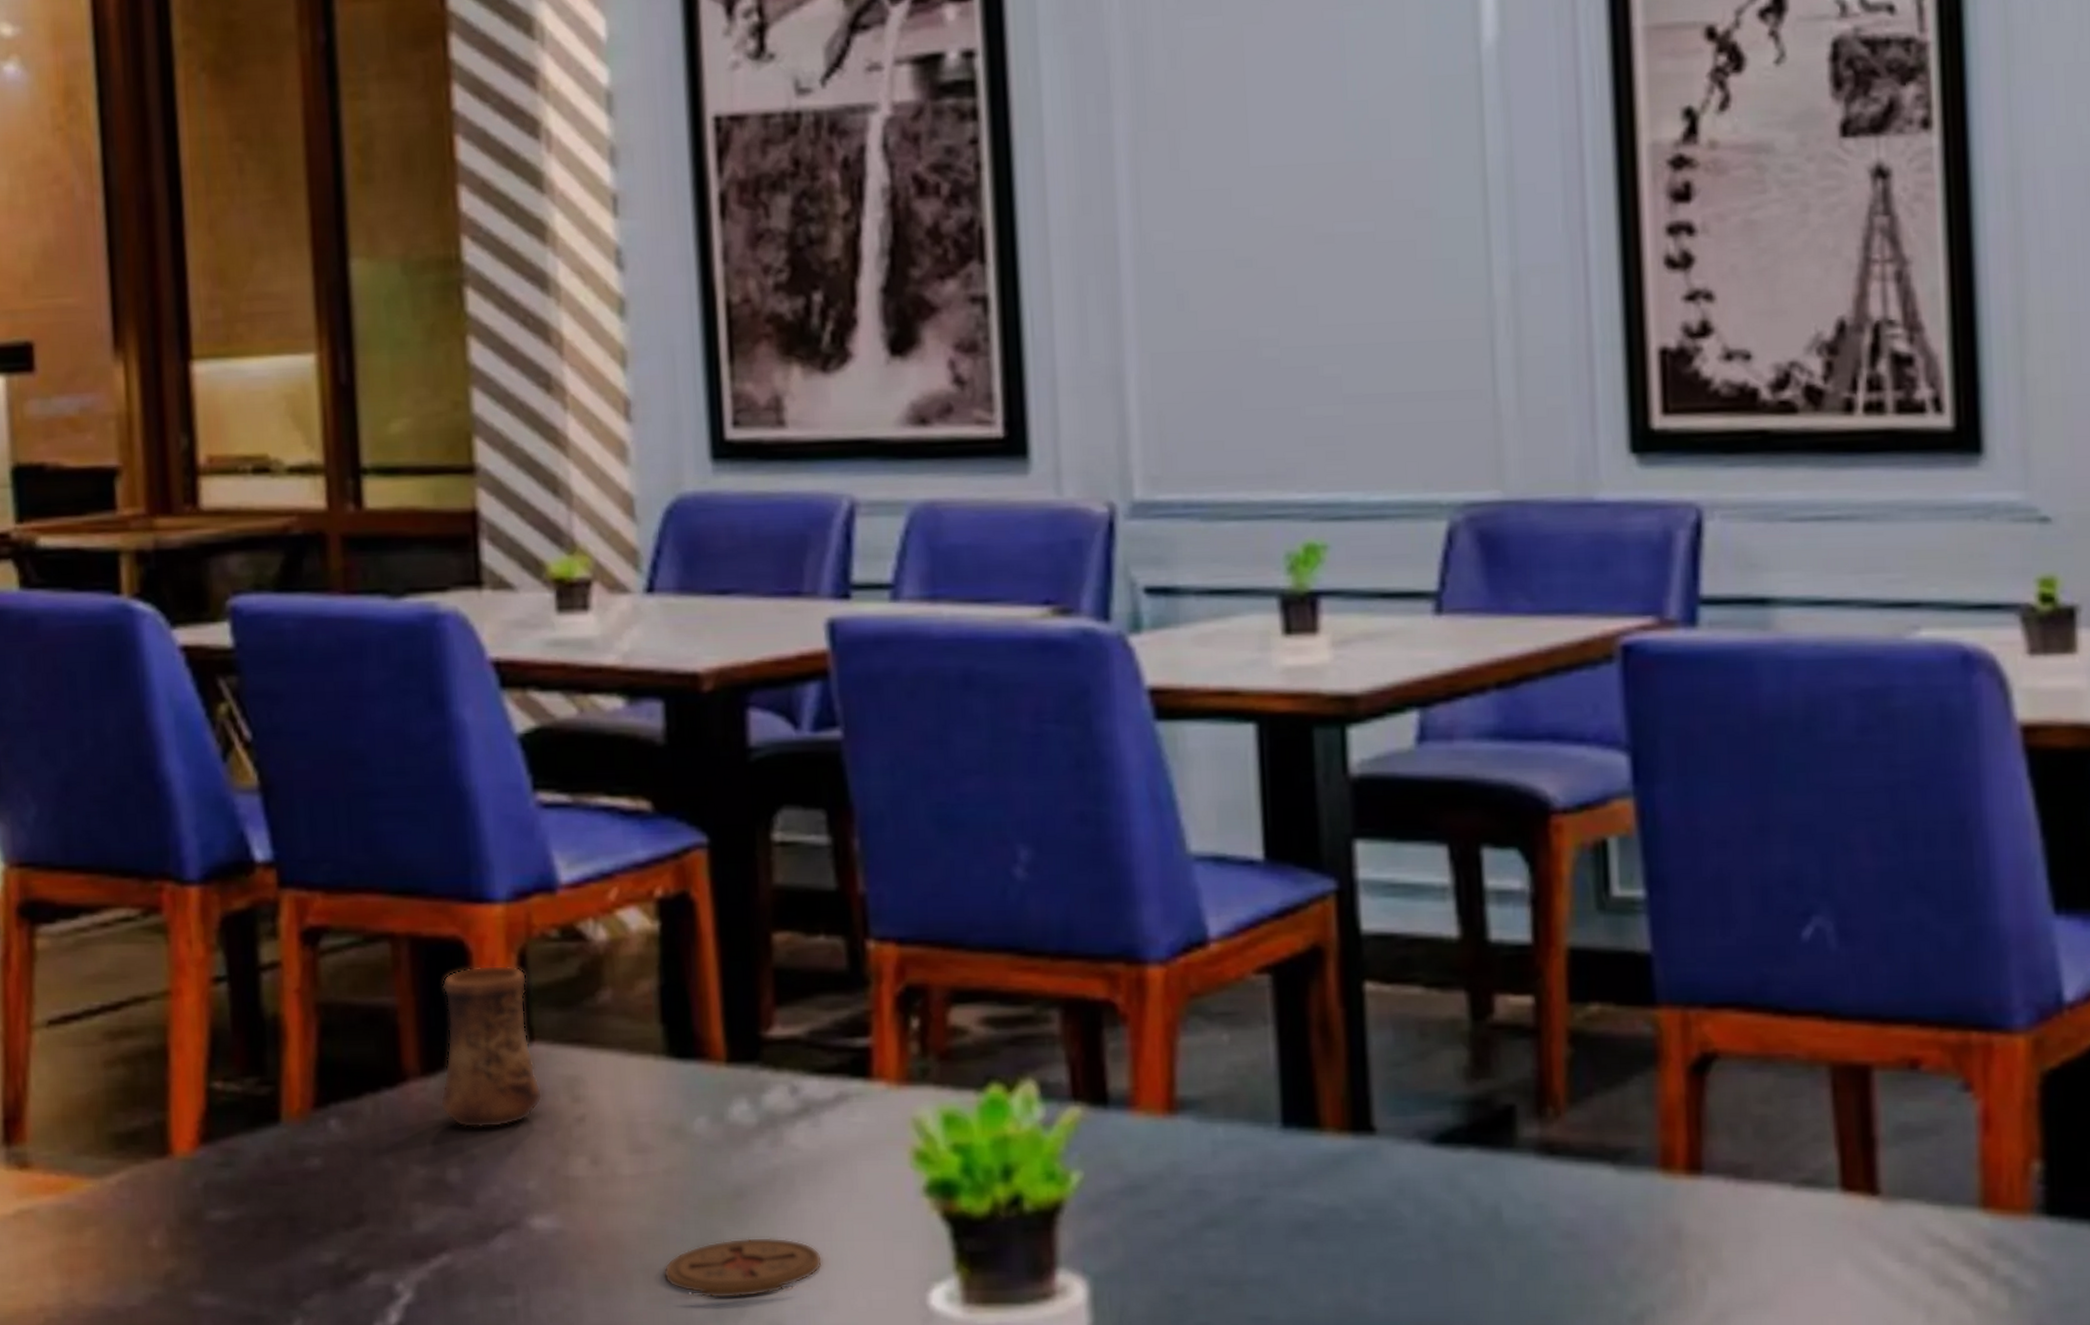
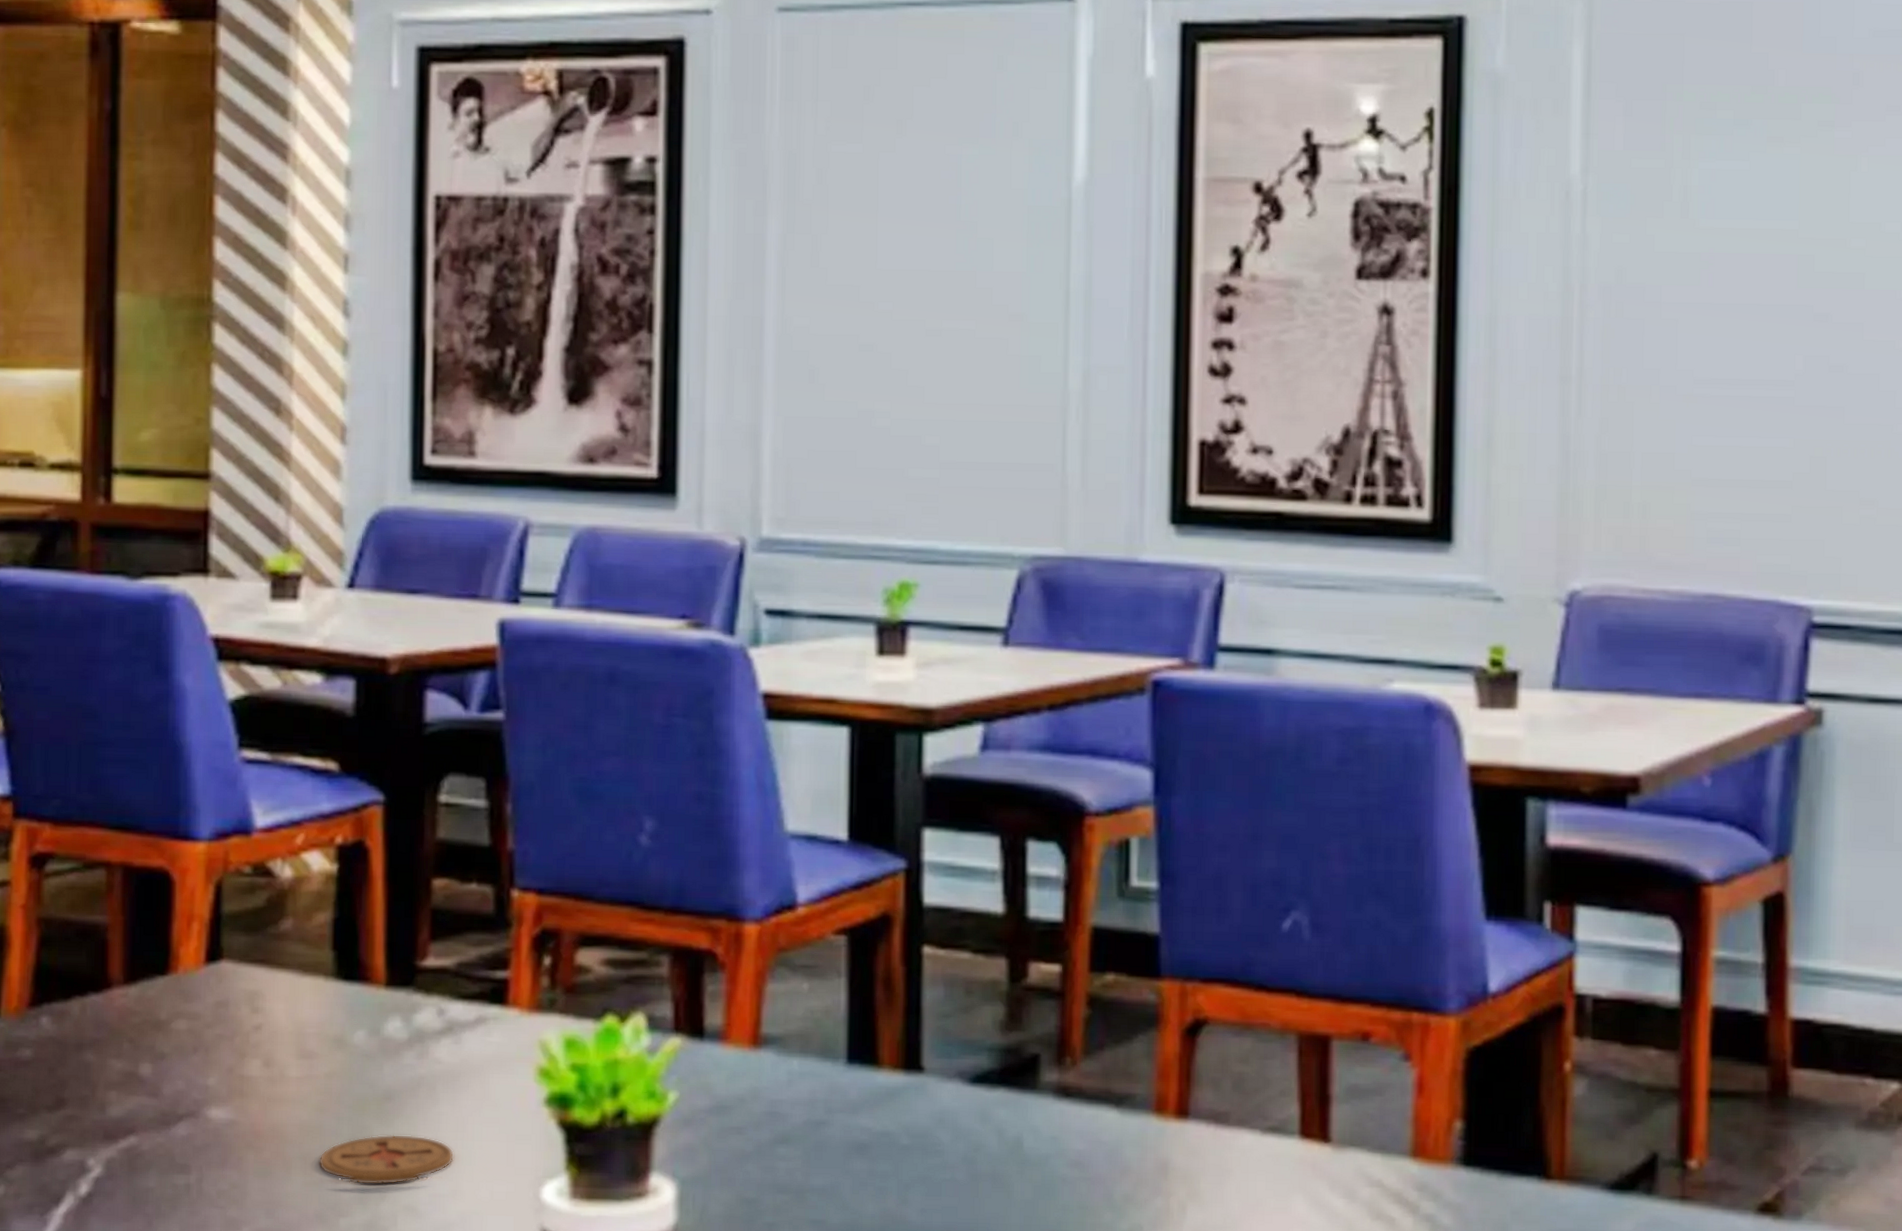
cup: present [440,965,543,1128] -> none [138,893,227,1031]

